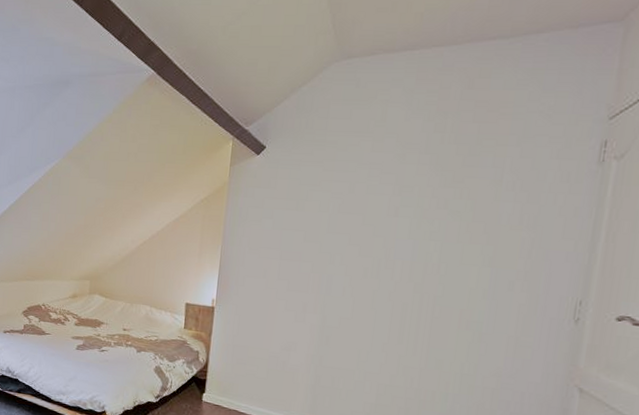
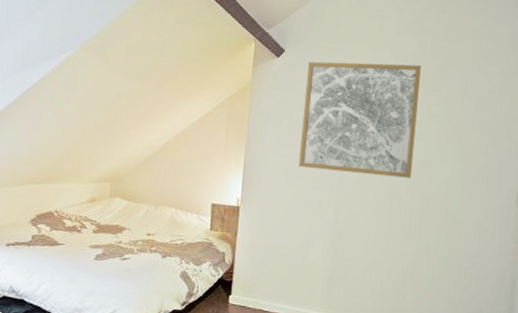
wall art: none [280,153,437,283] -> present [299,61,421,178]

